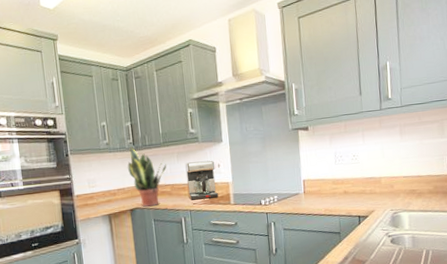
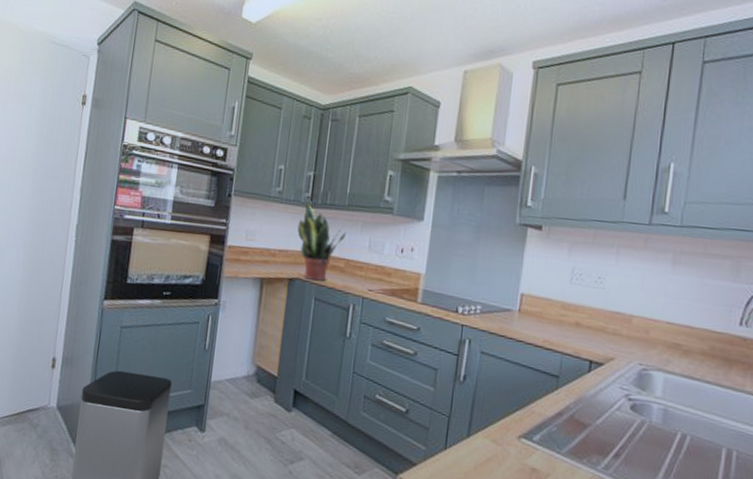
coffee maker: present [186,160,218,200] -> none [364,237,408,290]

